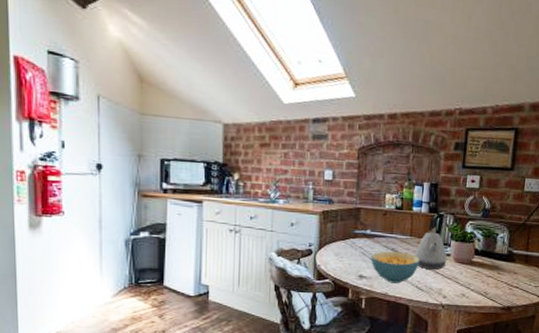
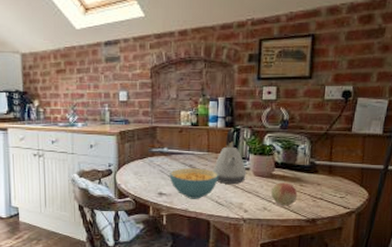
fruit: none [469,270,495,293] -> present [270,183,298,206]

